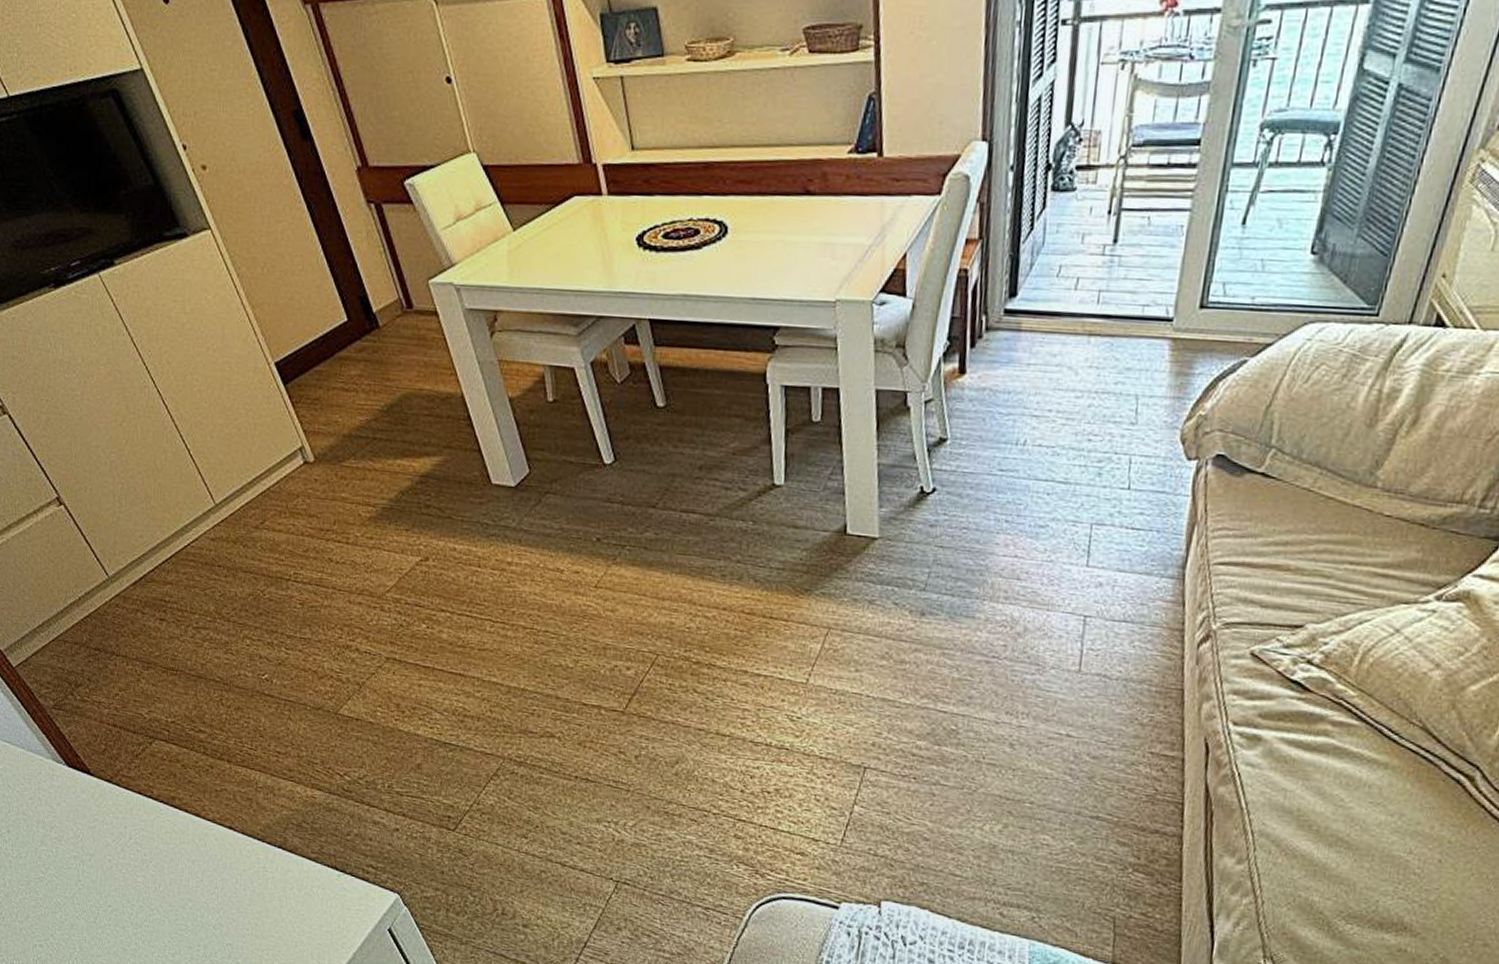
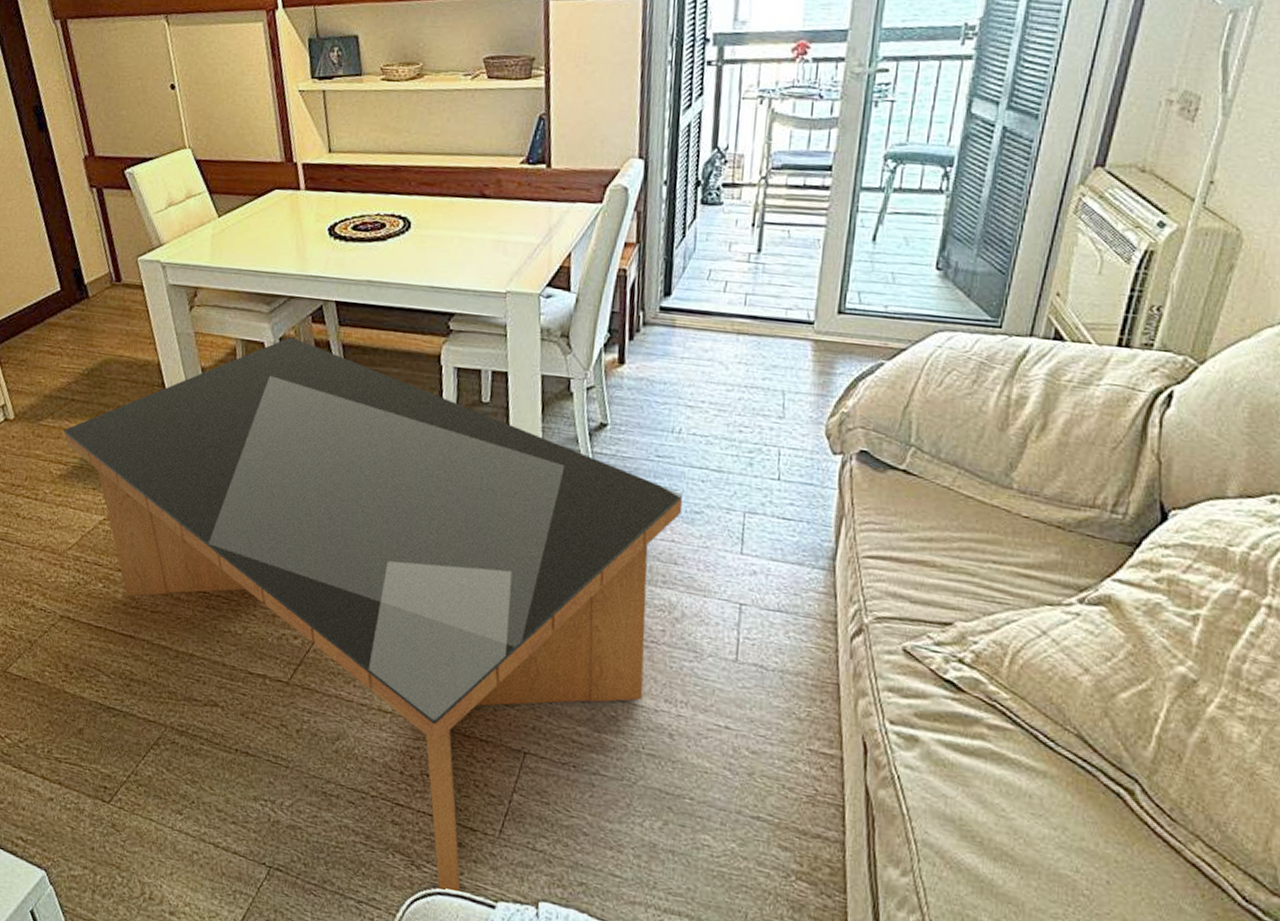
coffee table: none [368,360,1027,895] -> present [63,336,683,892]

